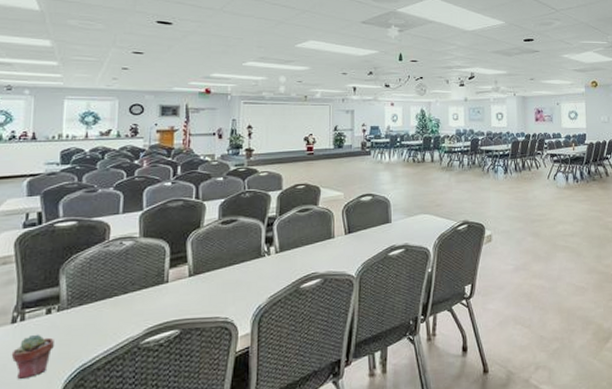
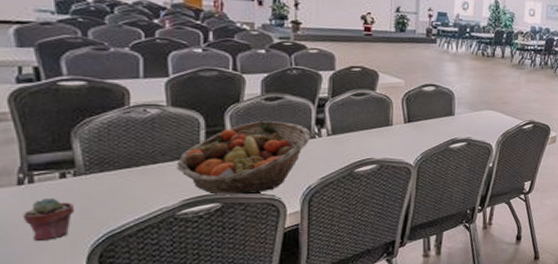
fruit basket: none [143,242,261,322] -> present [176,120,311,196]

